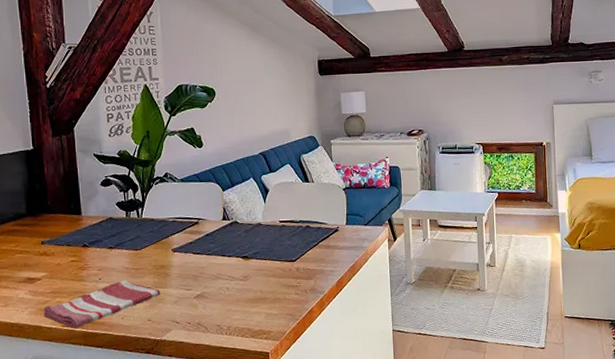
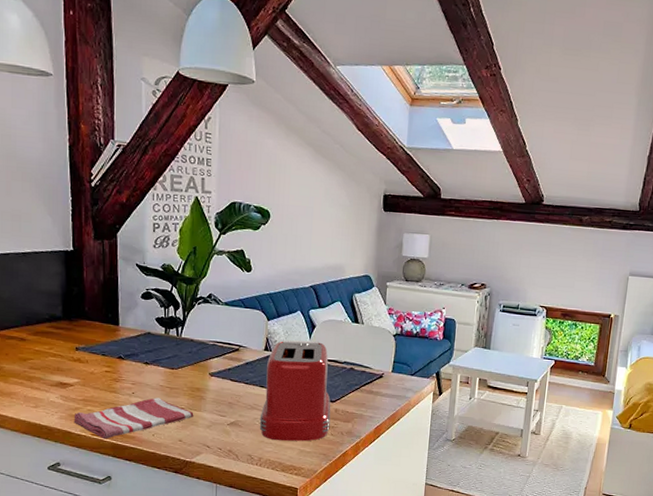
toaster: none [224,204,293,307] -> present [259,340,331,441]

